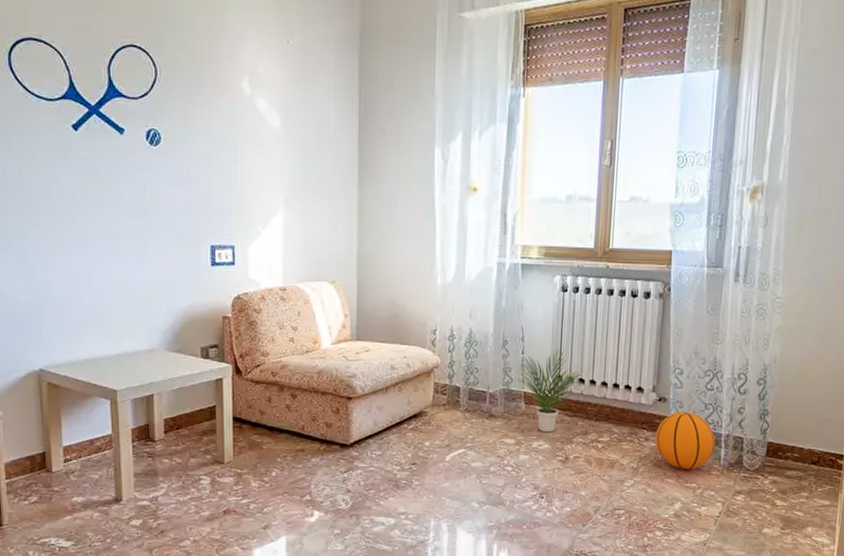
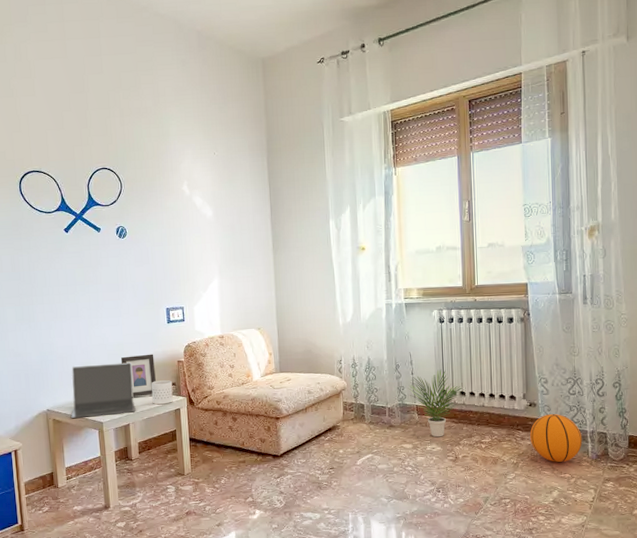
laptop: none [73,313,163,382] -> present [71,362,136,418]
picture frame: none [145,304,192,361] -> present [120,354,156,398]
mug: none [185,340,215,372] -> present [151,380,173,405]

